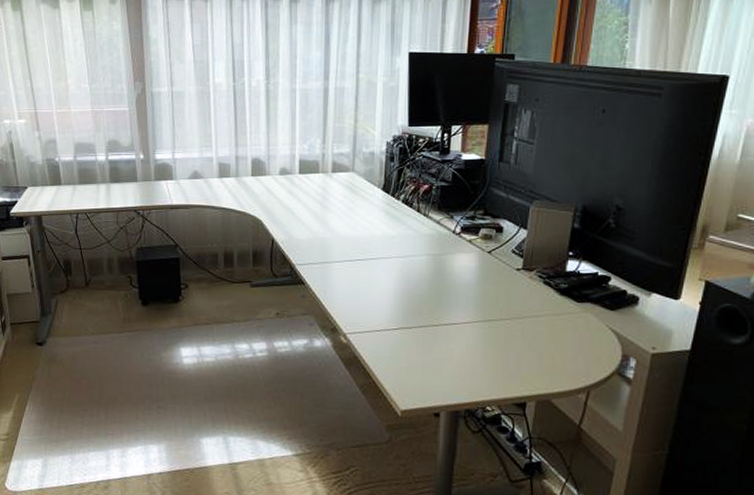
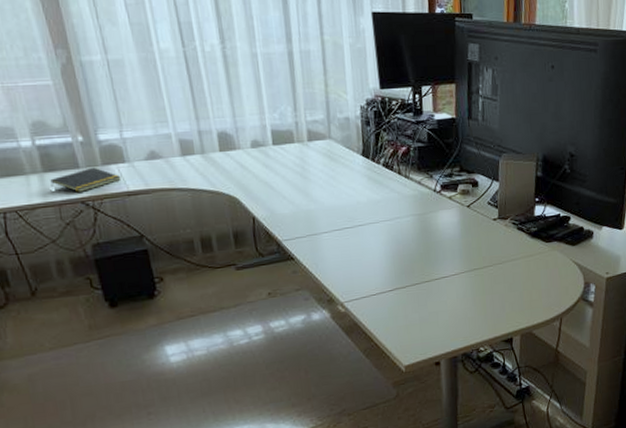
notepad: none [114,181,168,202] -> present [50,167,121,192]

